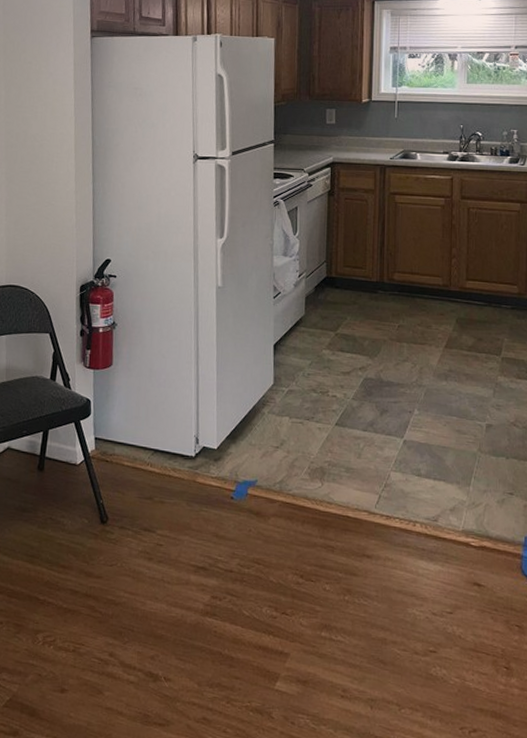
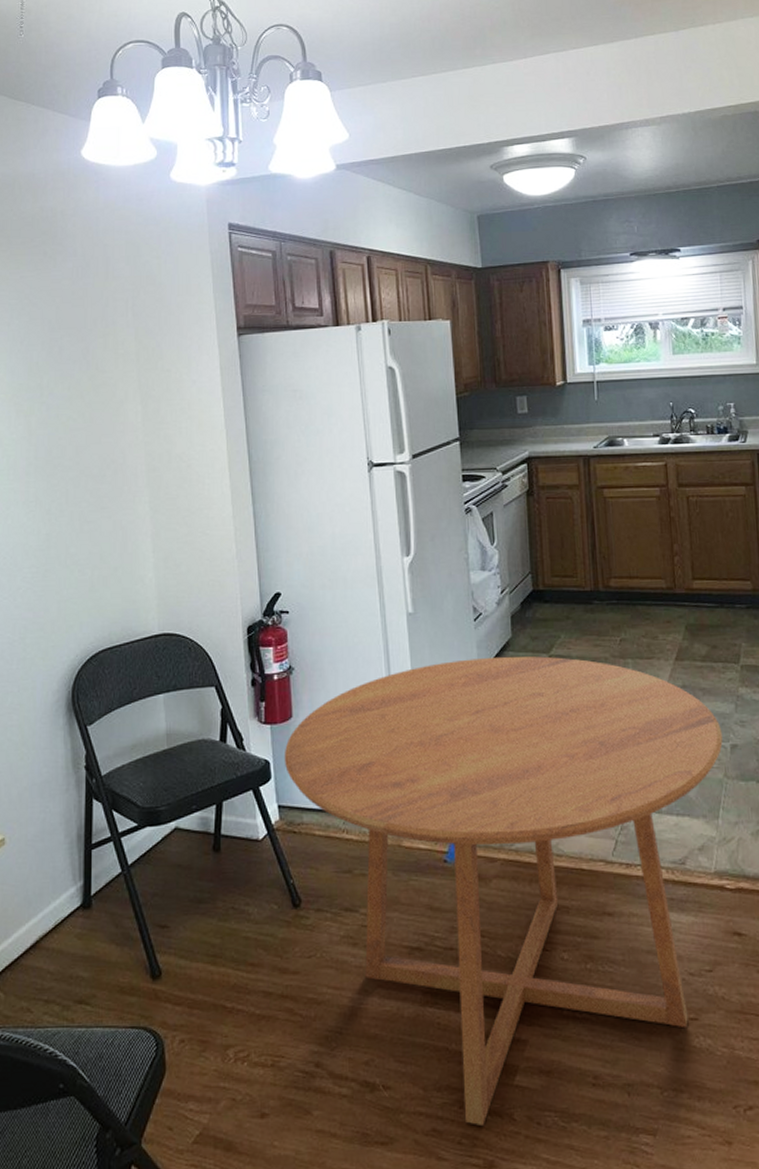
dining table: none [102,330,480,719] -> present [284,656,723,1125]

